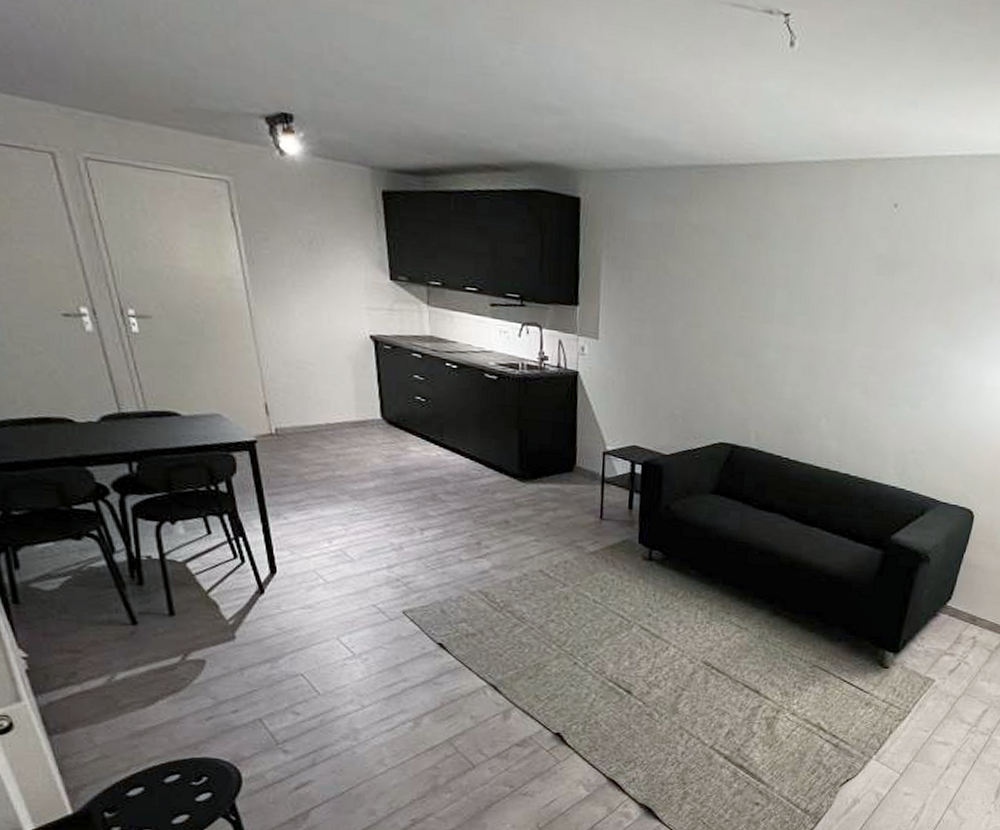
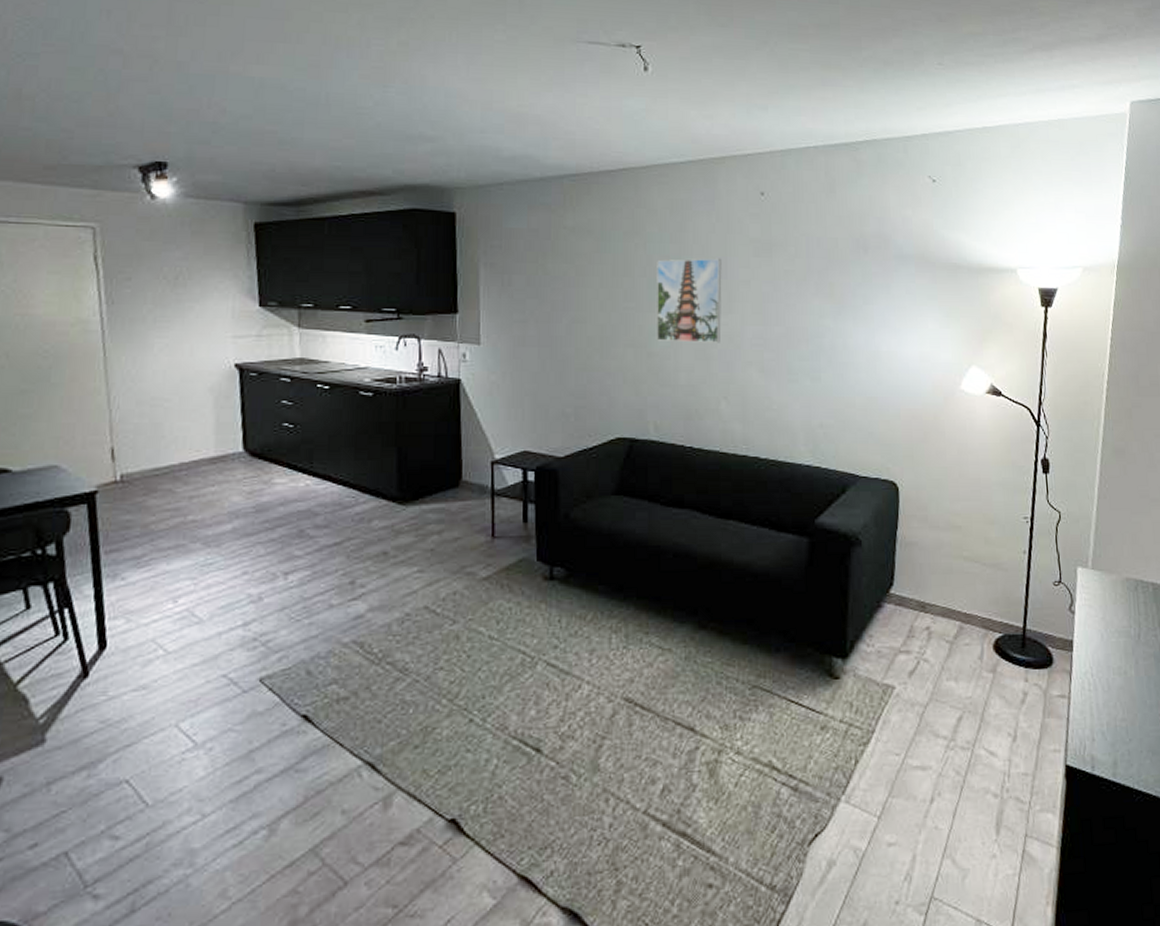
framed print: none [767,269,843,361] -> present [656,258,722,343]

